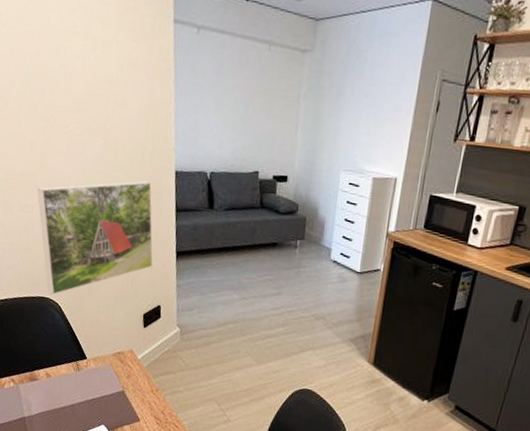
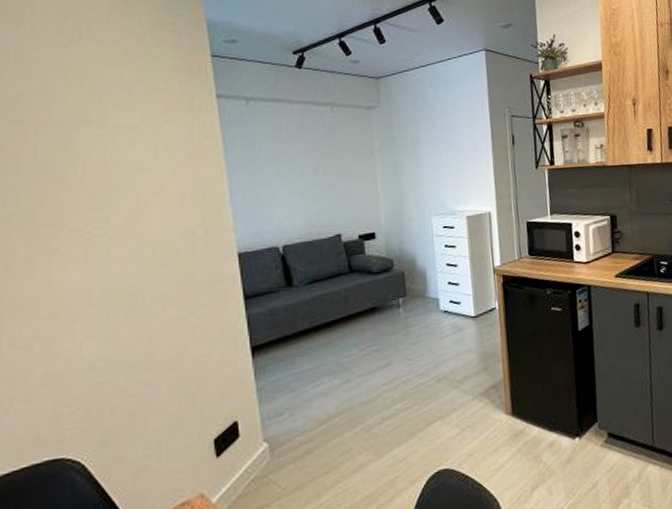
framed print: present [37,181,153,295] -> none [38,272,221,453]

